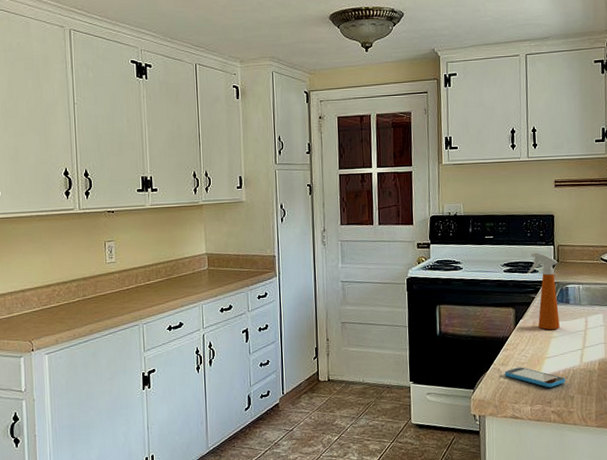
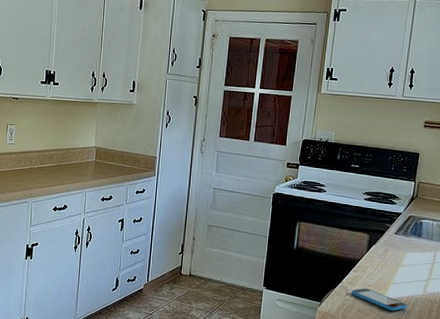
spray bottle: present [527,252,560,330] -> none [386,185,417,259]

